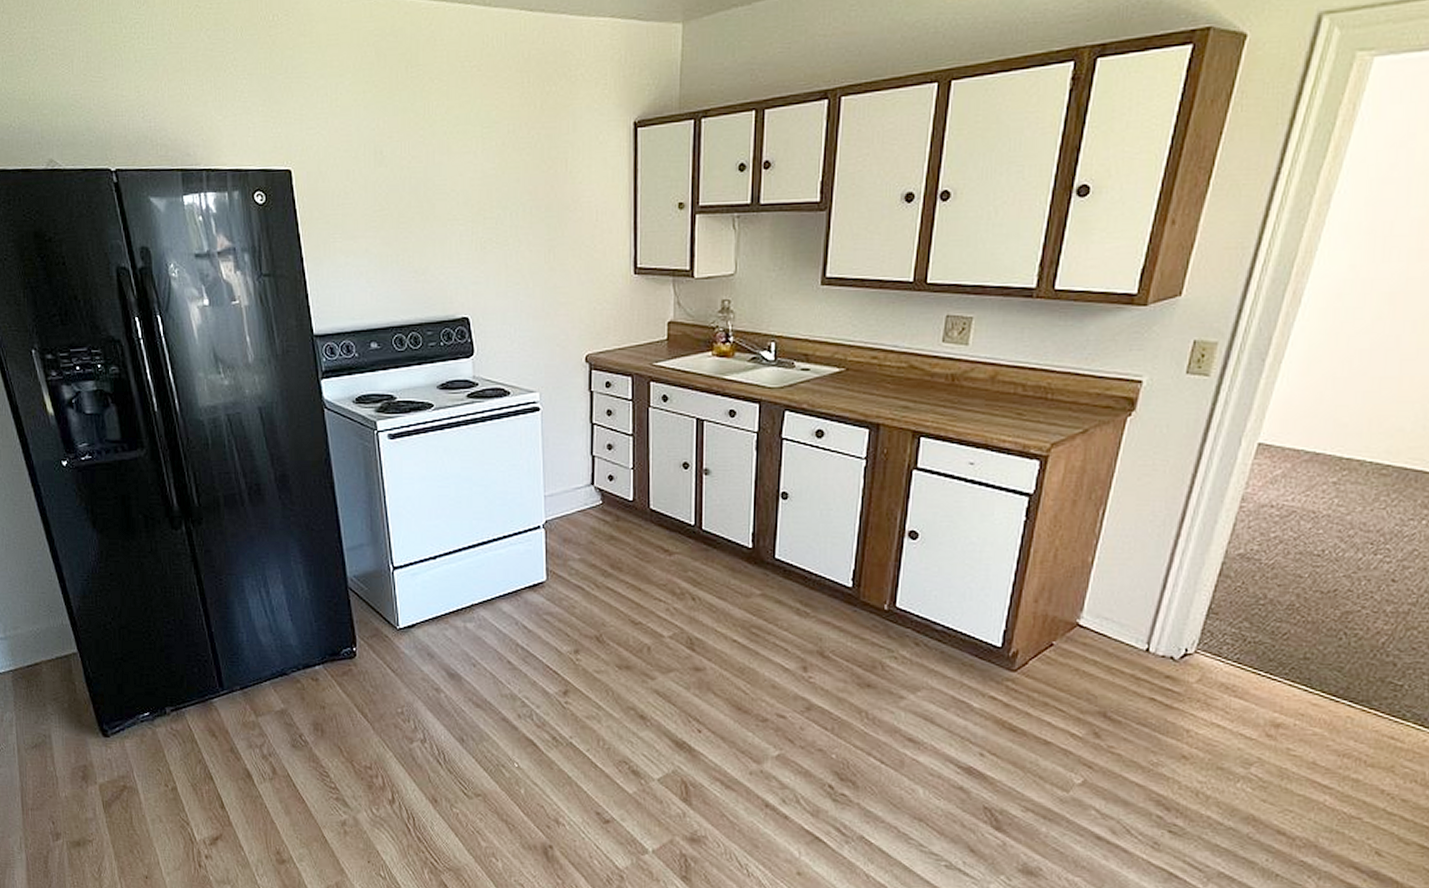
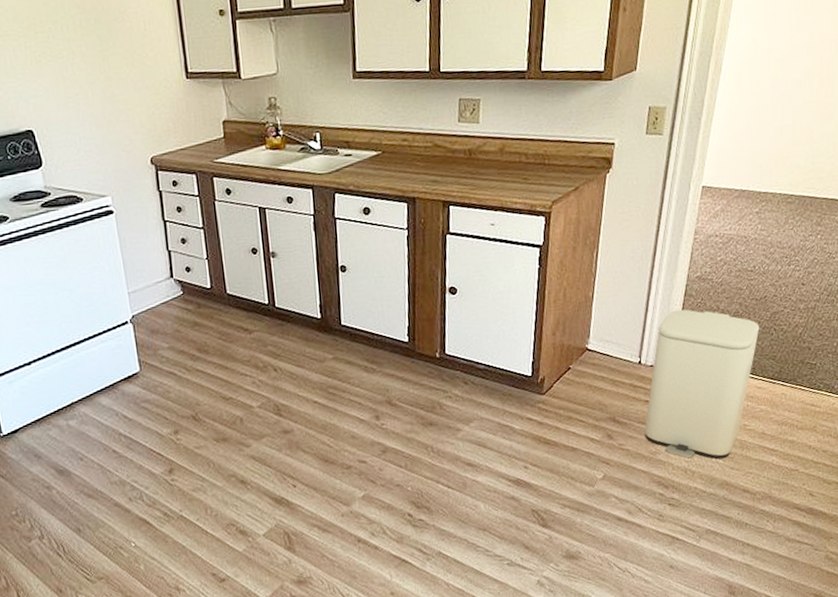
pedal bin: none [1144,591,1323,787] -> present [644,309,760,459]

